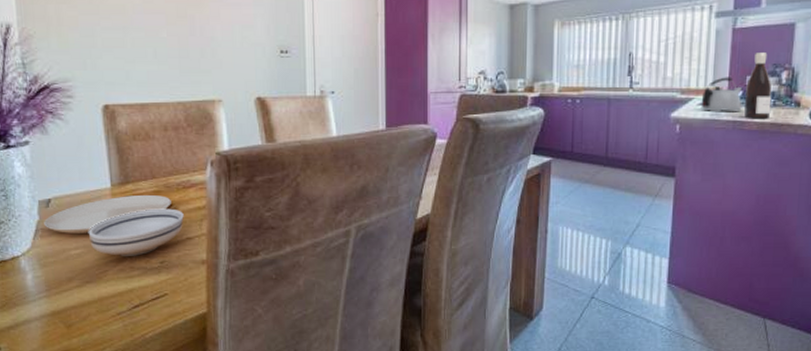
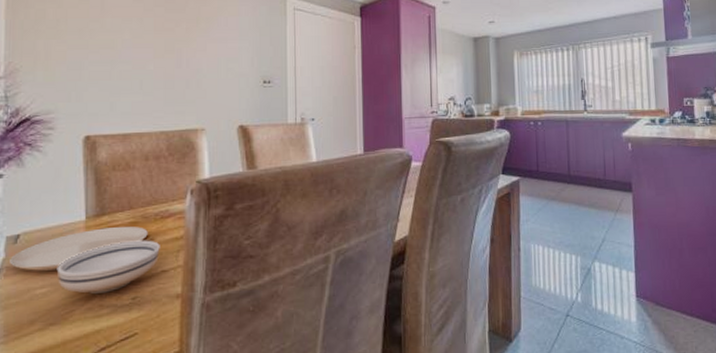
kettle: present [701,77,742,113] -> none [647,99,683,131]
bottle: present [744,51,772,120] -> none [684,76,708,138]

